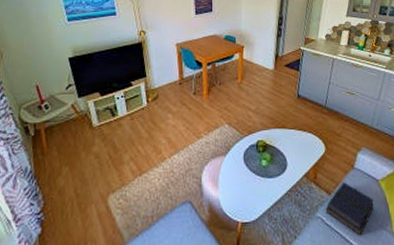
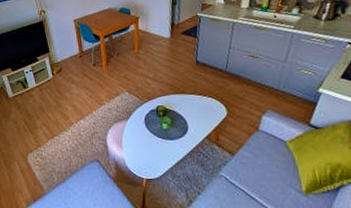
book: present [325,182,374,236] -> none [229,144,281,194]

